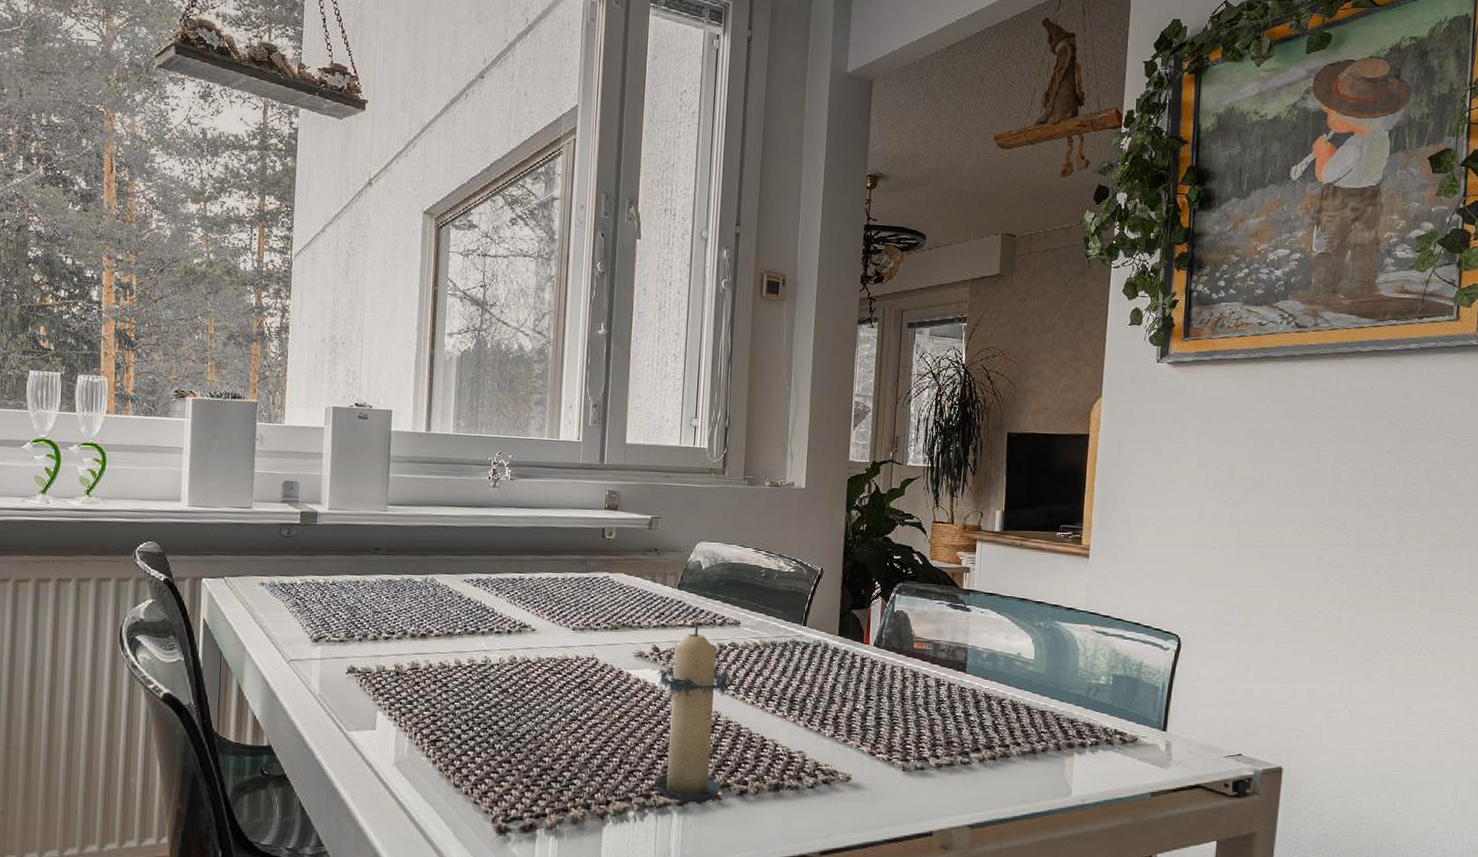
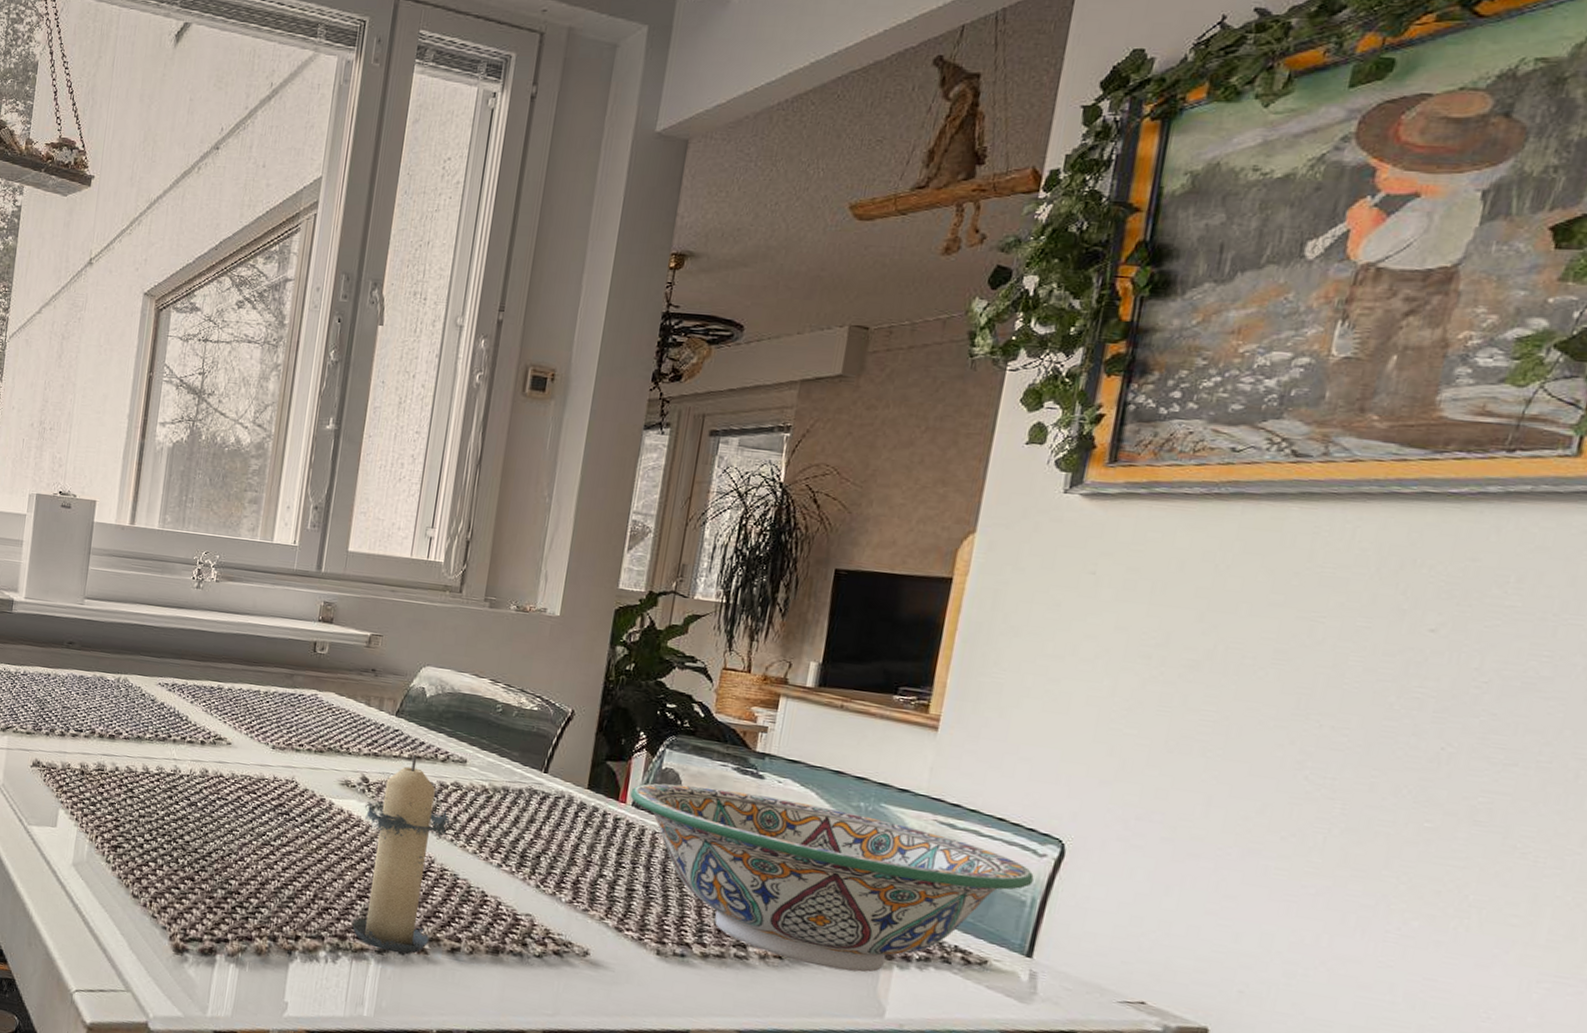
decorative bowl: none [872,623,1162,762] -> present [630,783,1034,973]

